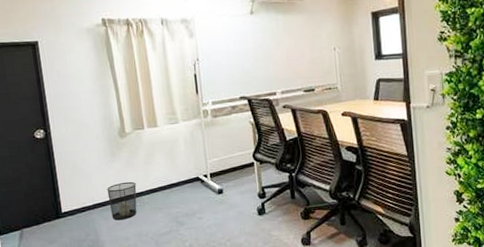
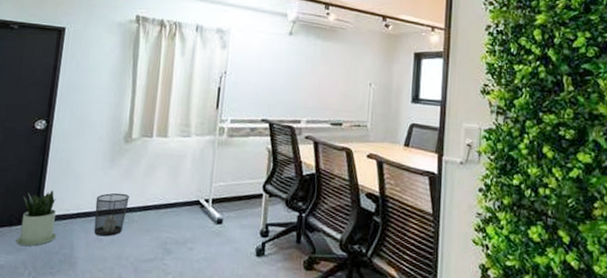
planter: none [42,188,80,239] -> present [15,190,57,246]

